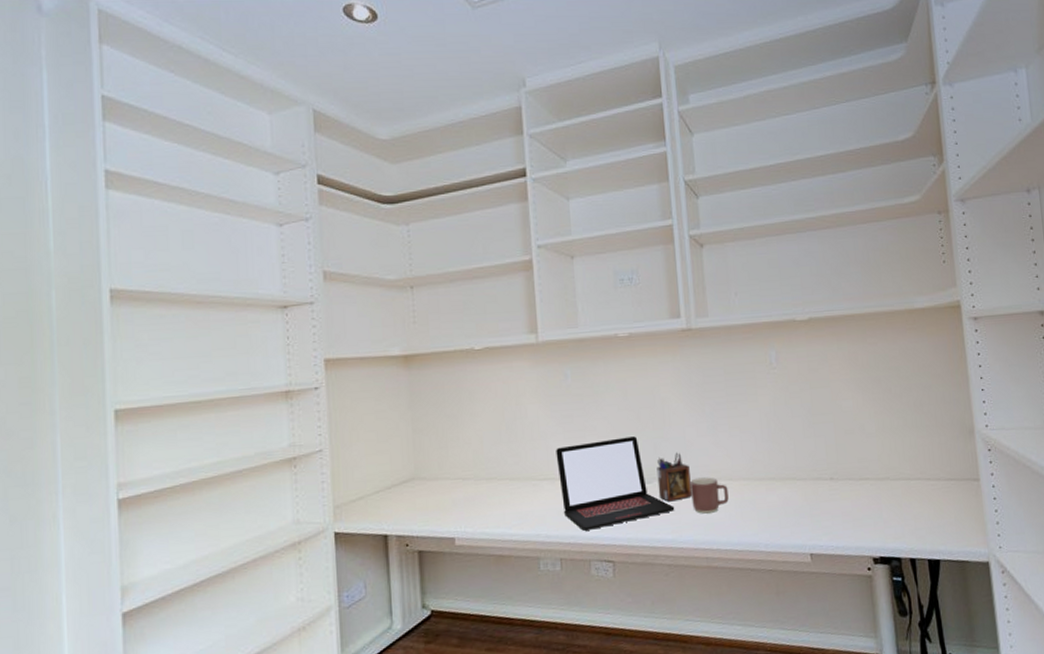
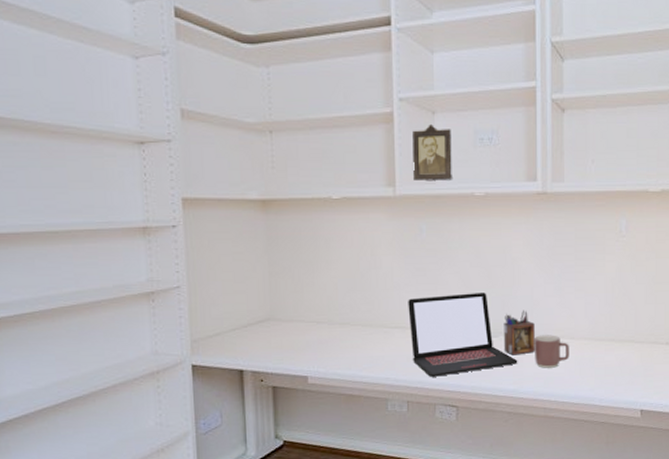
photo frame: none [552,269,596,326] -> present [412,125,453,182]

